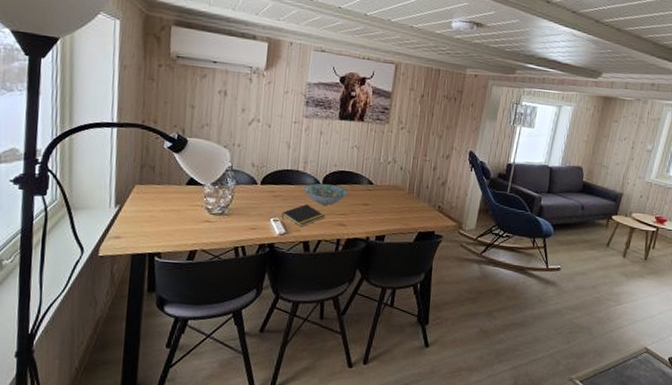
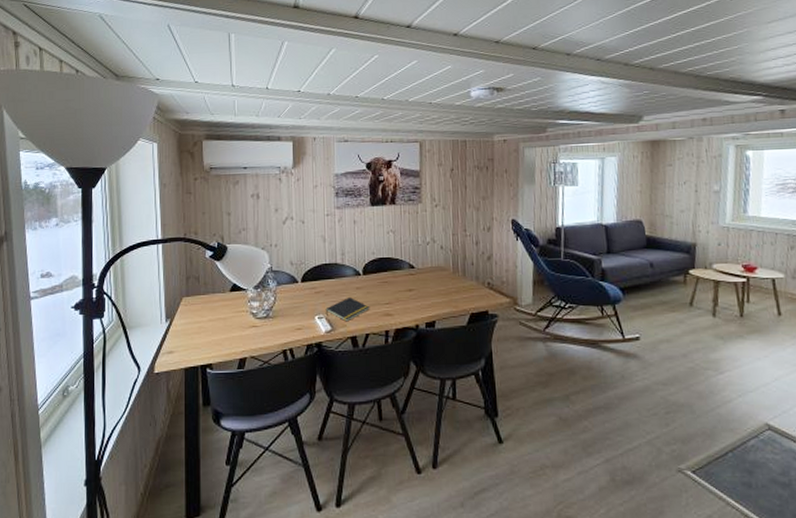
decorative bowl: present [303,183,348,205] -> none [344,273,390,296]

